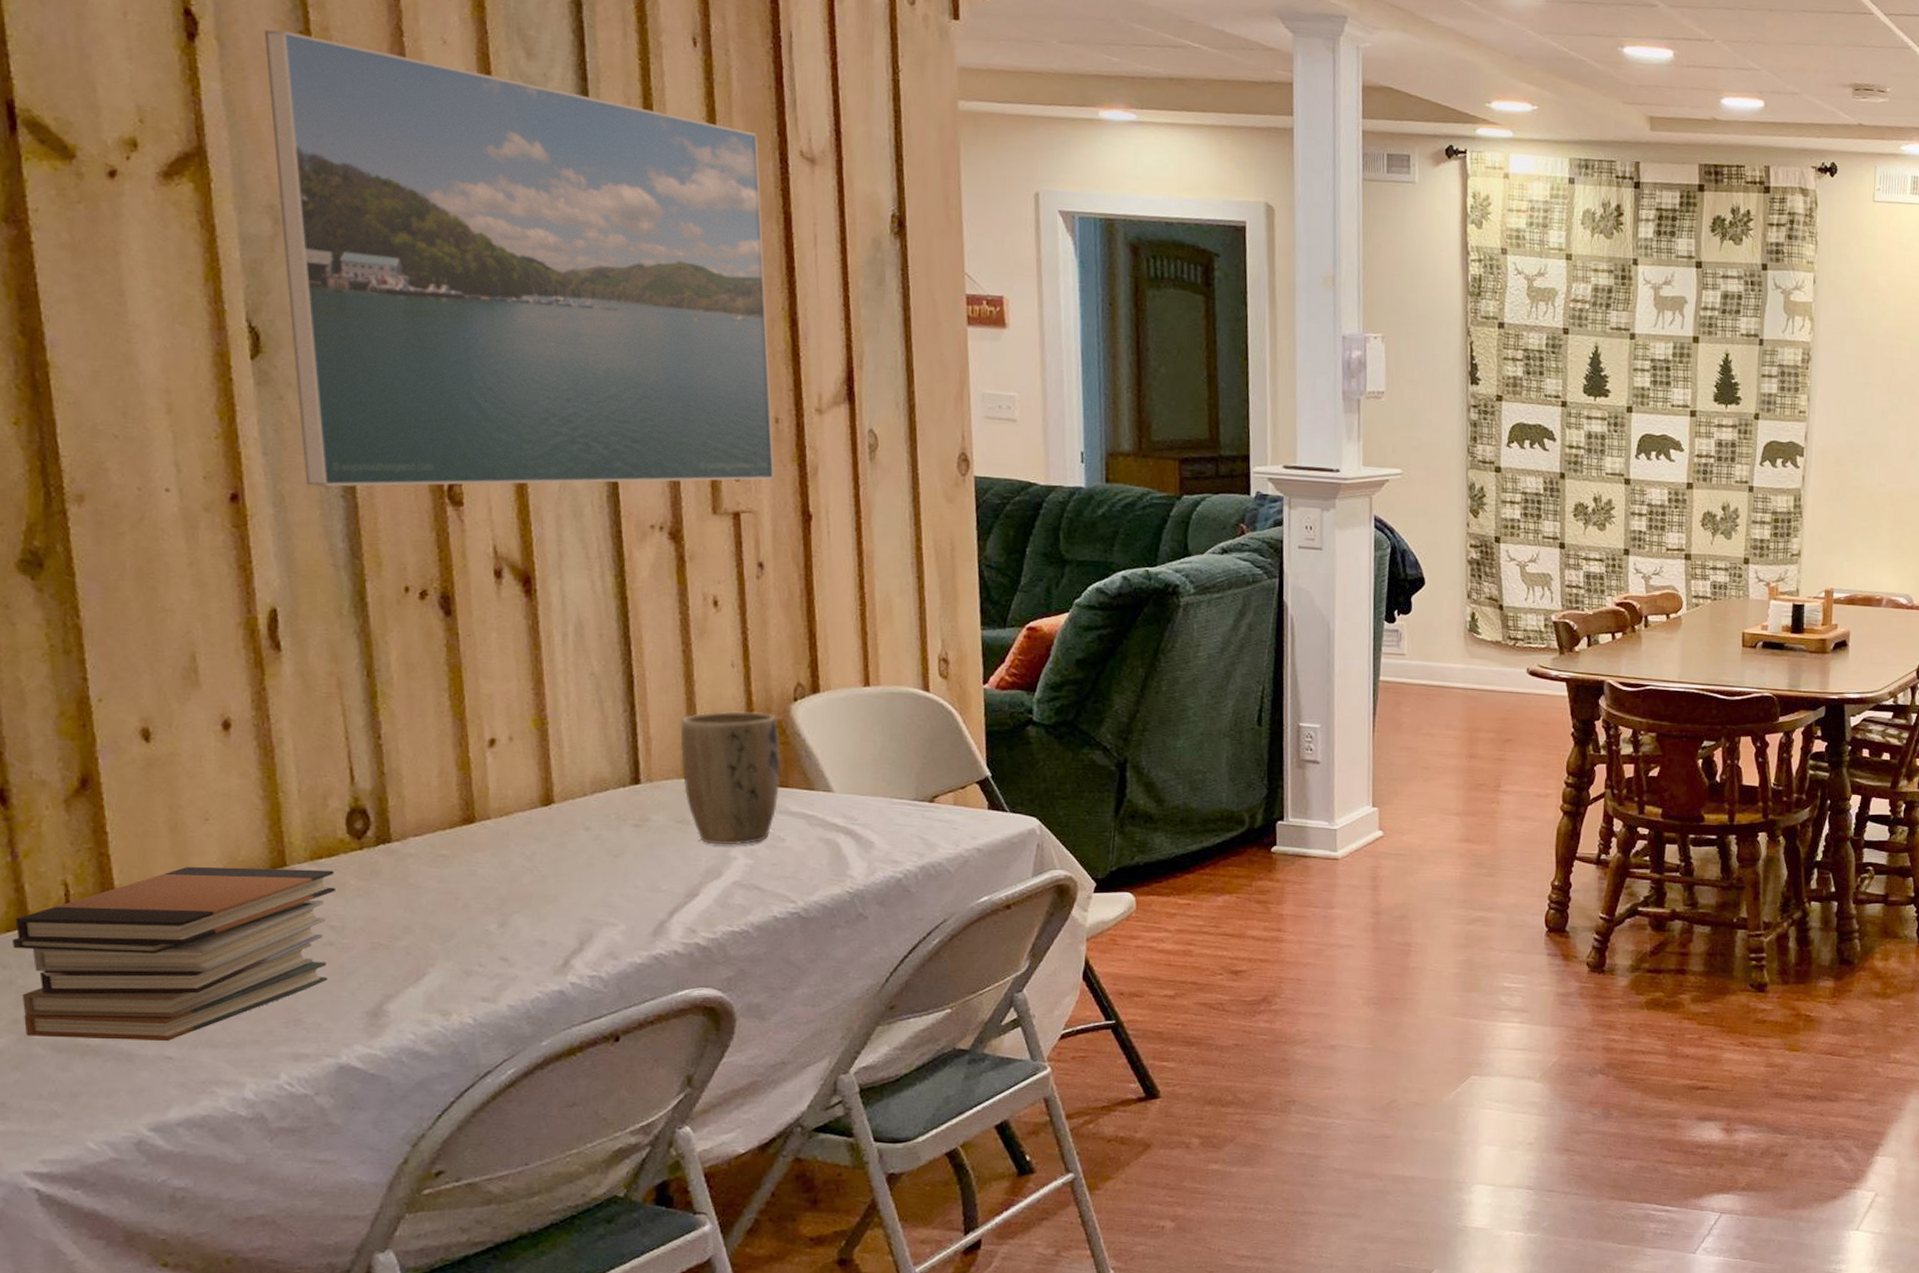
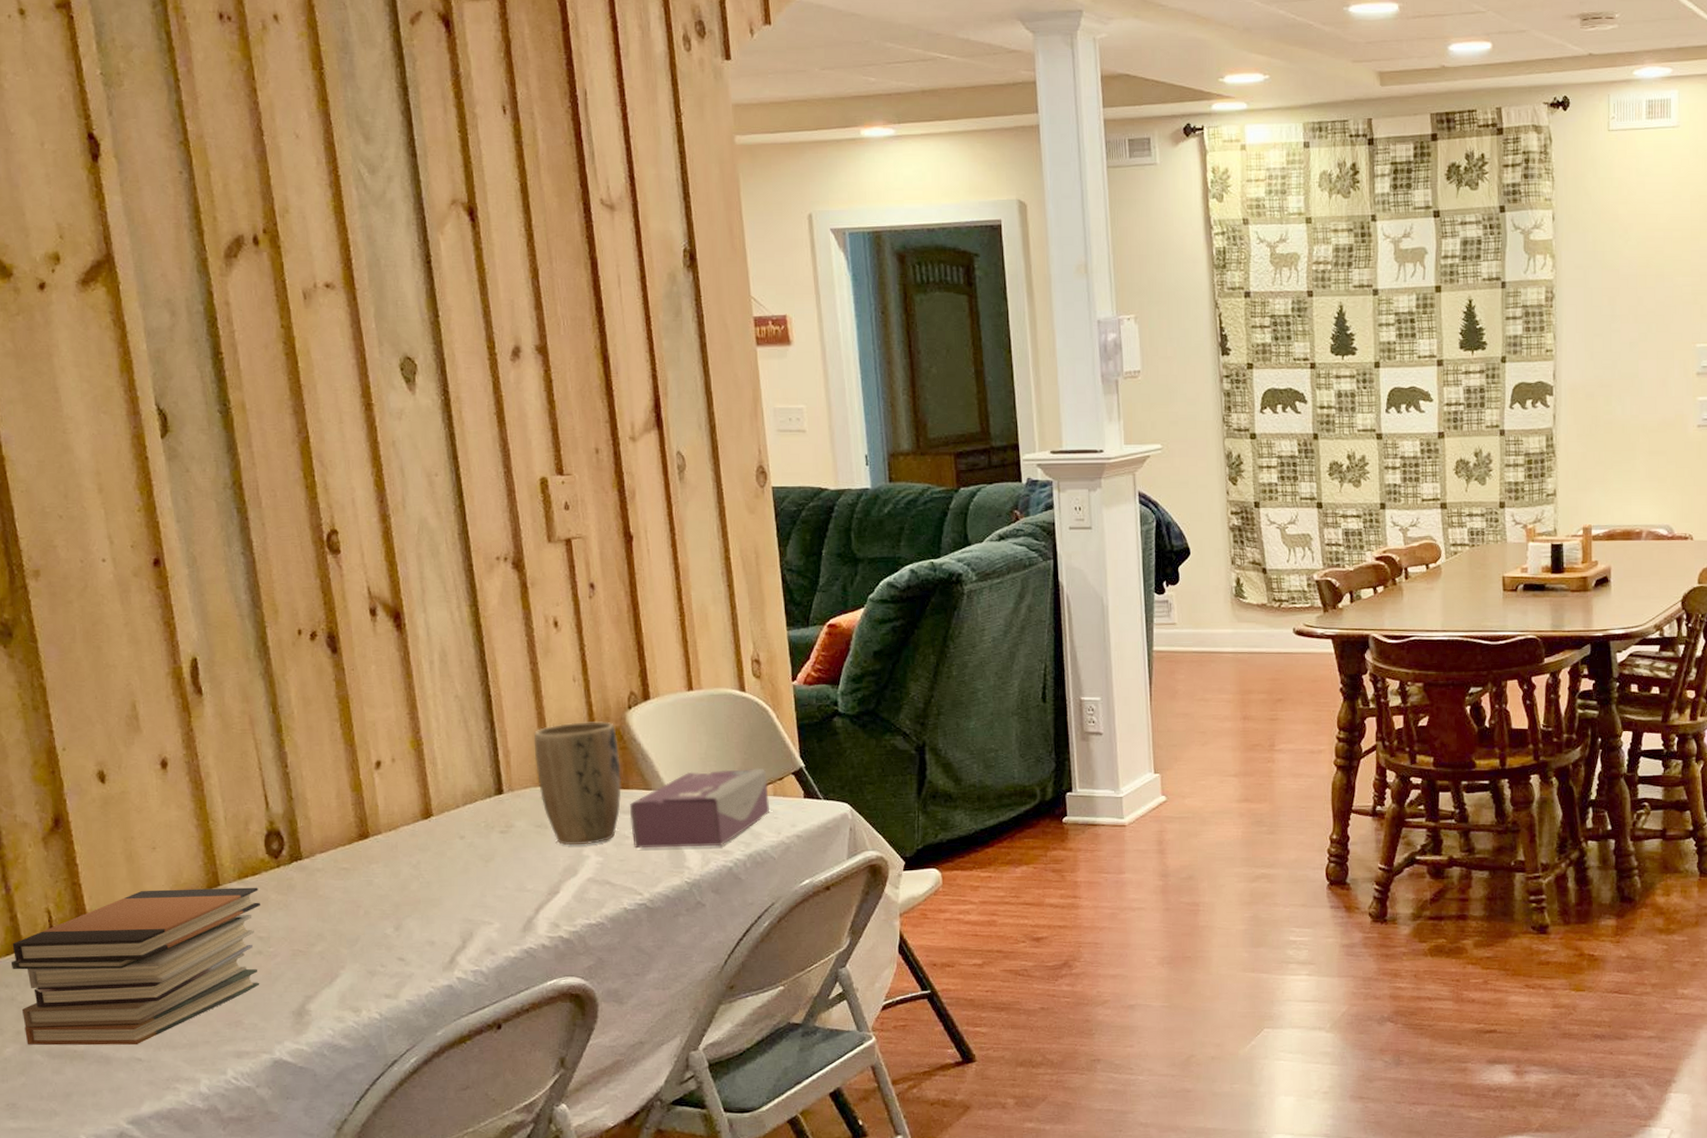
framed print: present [264,29,774,487] -> none [152,143,598,547]
tissue box: none [787,773,949,856] -> present [629,768,769,849]

